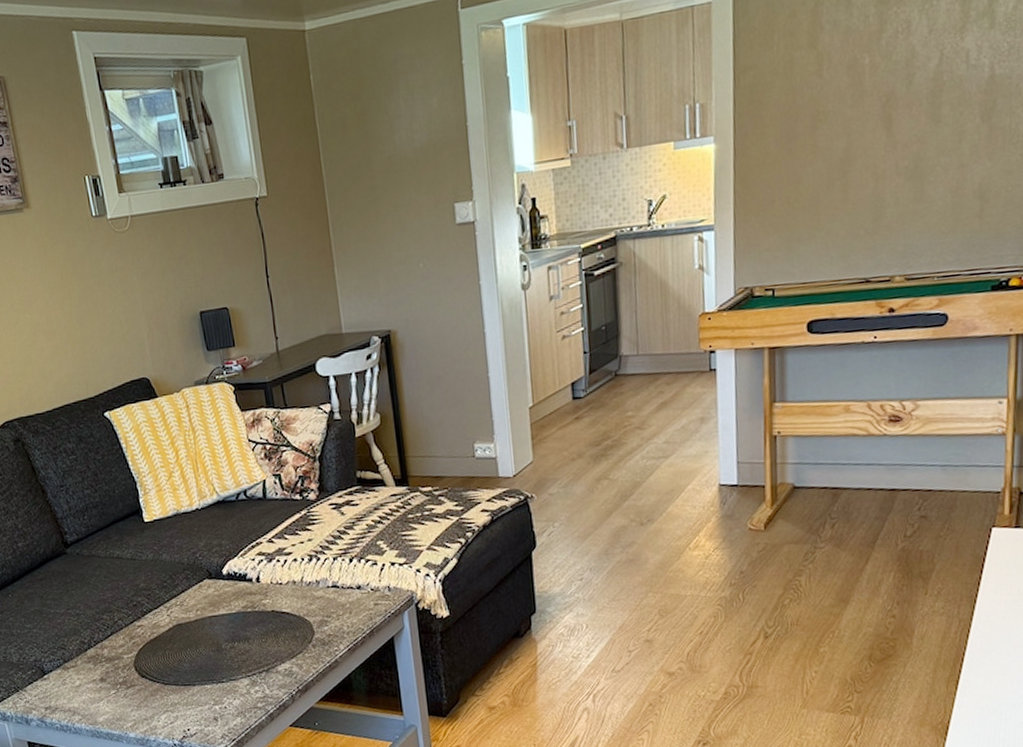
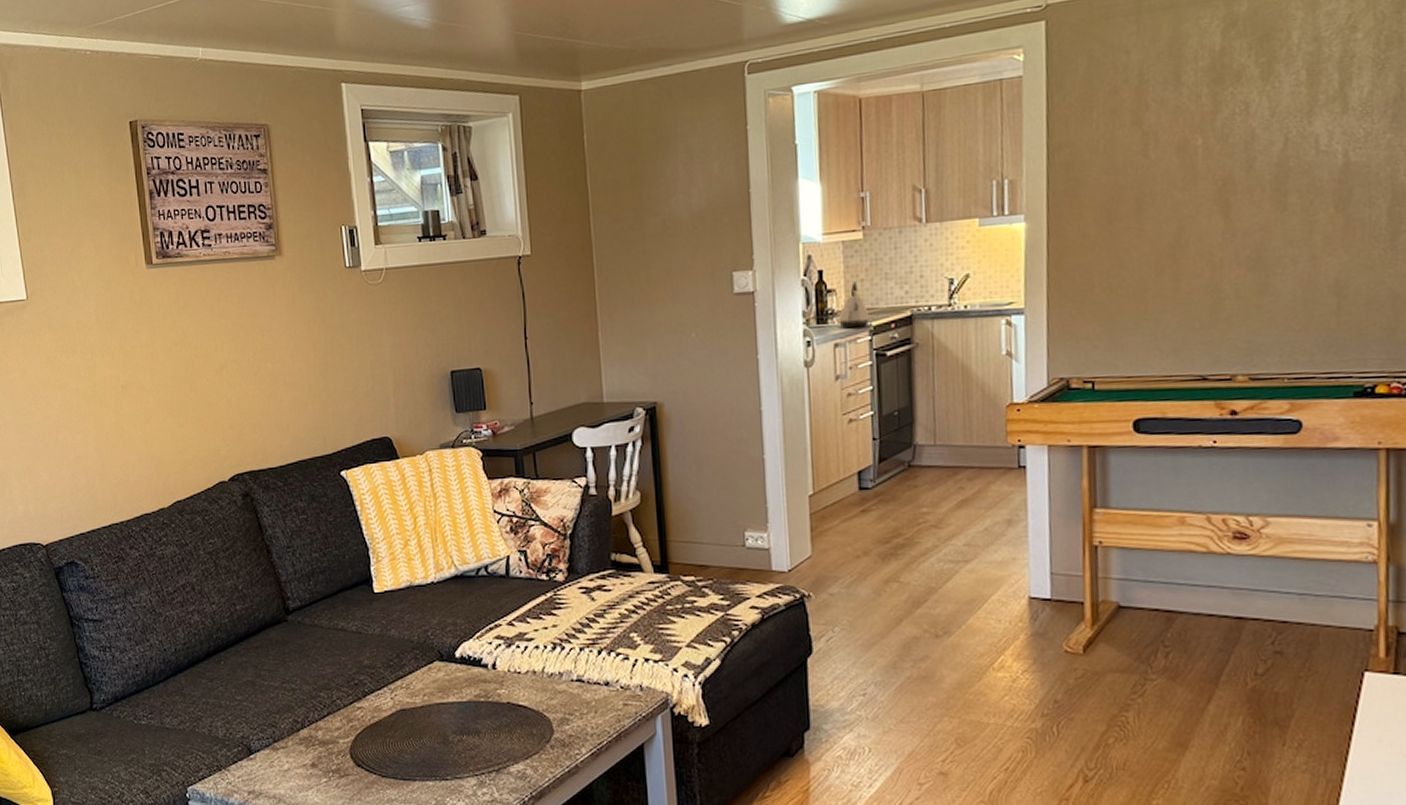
kettle: none [551,207,579,252] -> present [838,281,870,329]

